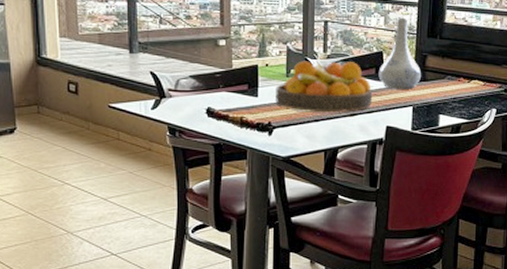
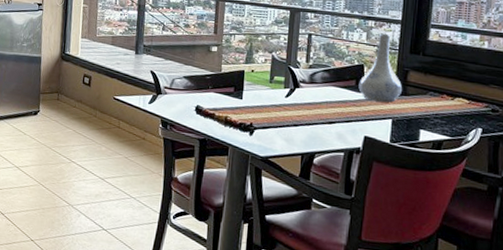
fruit bowl: present [275,61,373,113] -> none [258,69,352,120]

